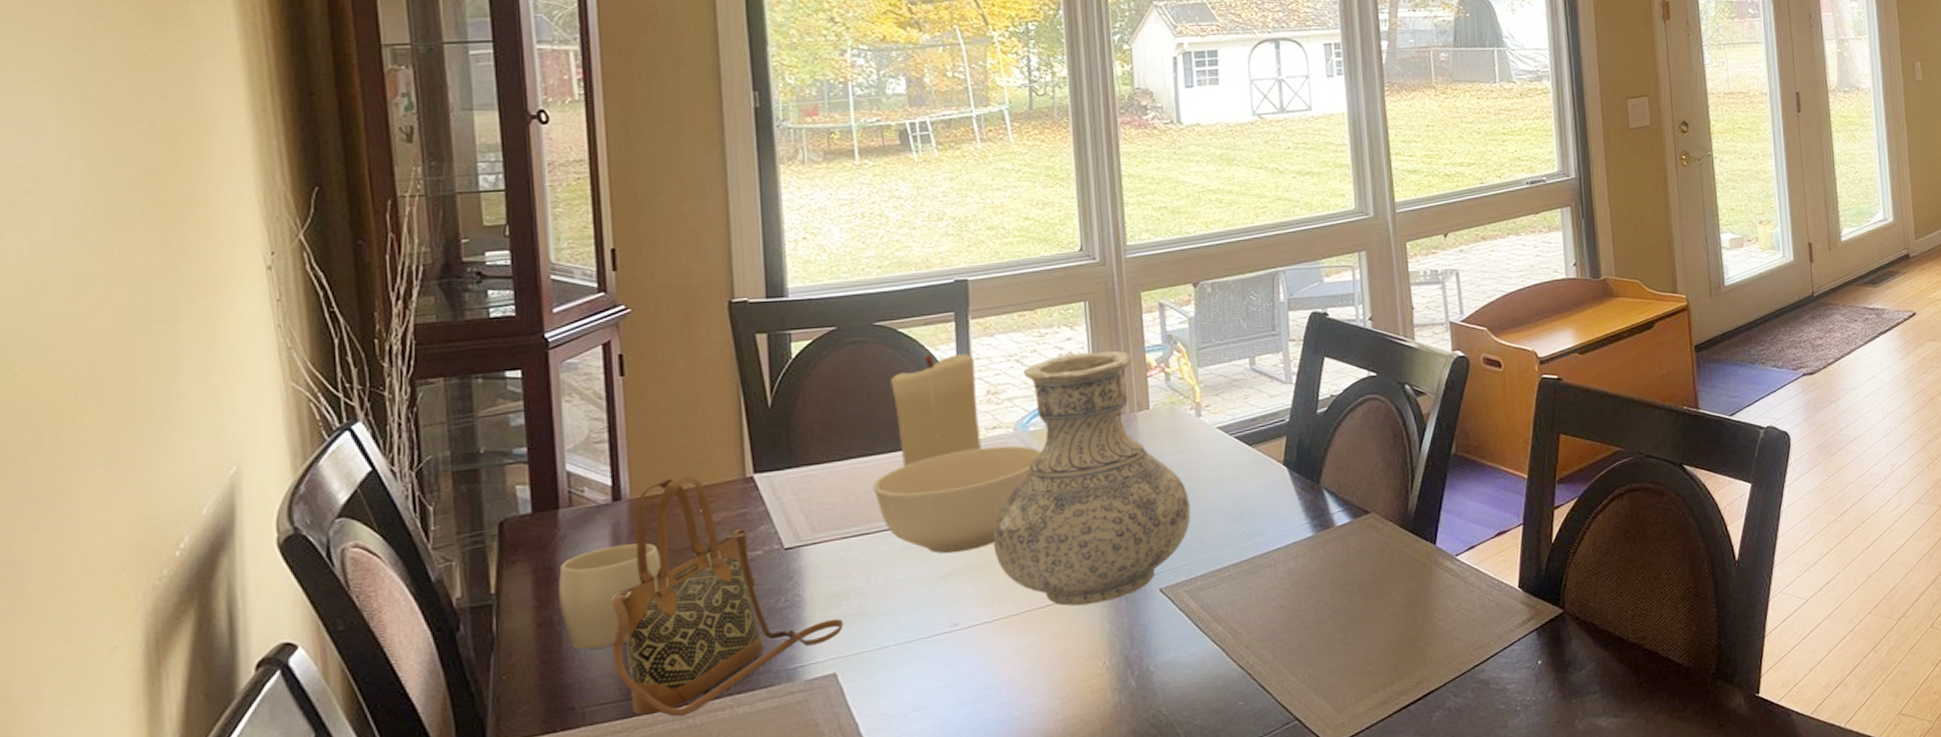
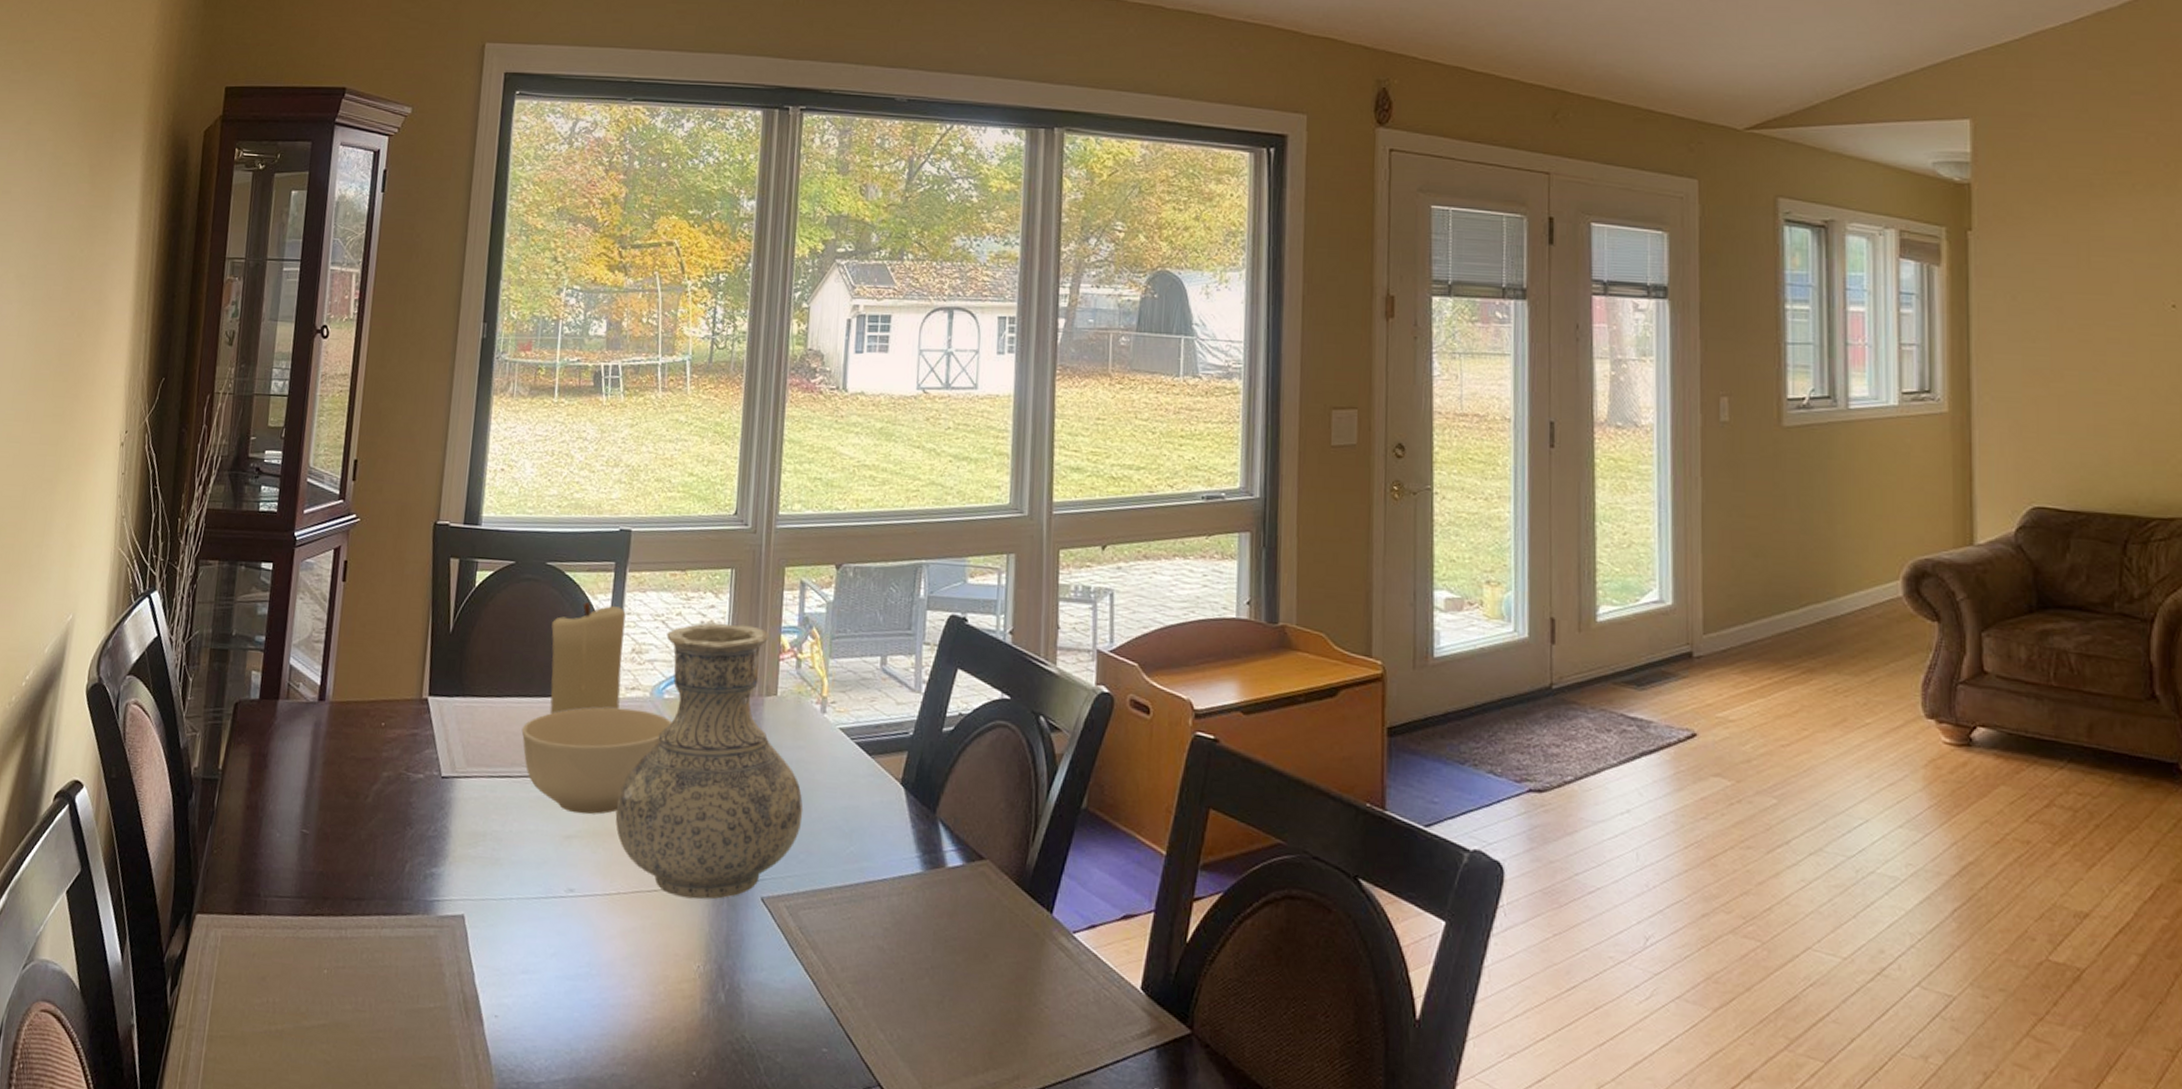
mug: present [558,543,661,650] -> none [264,743,346,842]
handbag: present [611,475,844,717] -> none [295,687,478,926]

